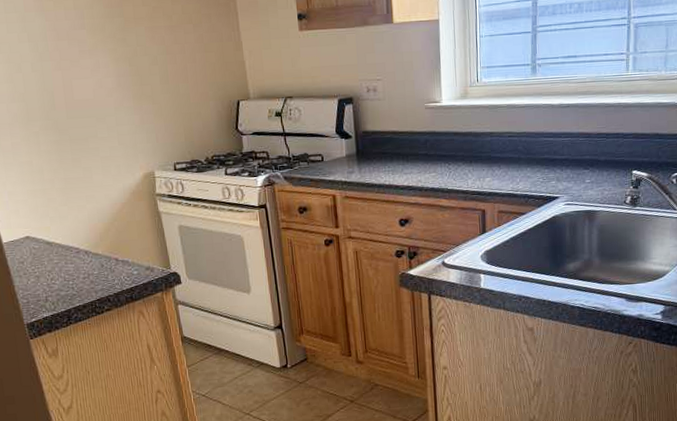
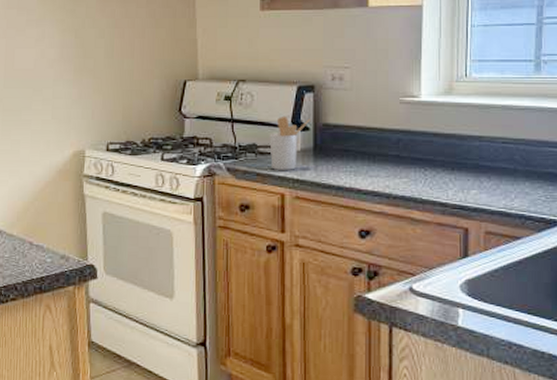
utensil holder: none [318,126,352,175] -> present [269,116,310,170]

